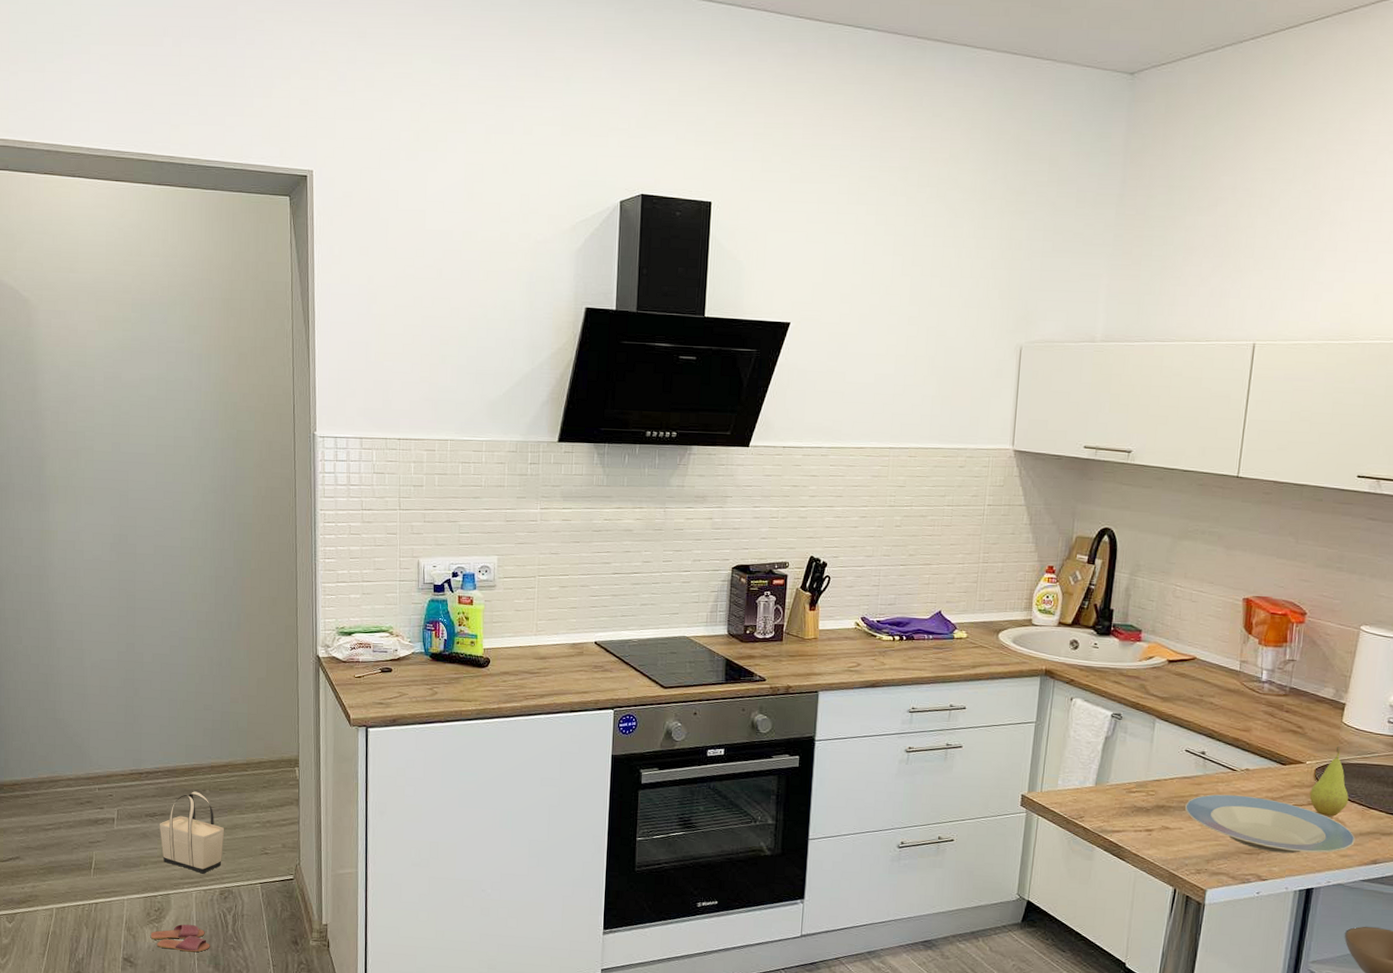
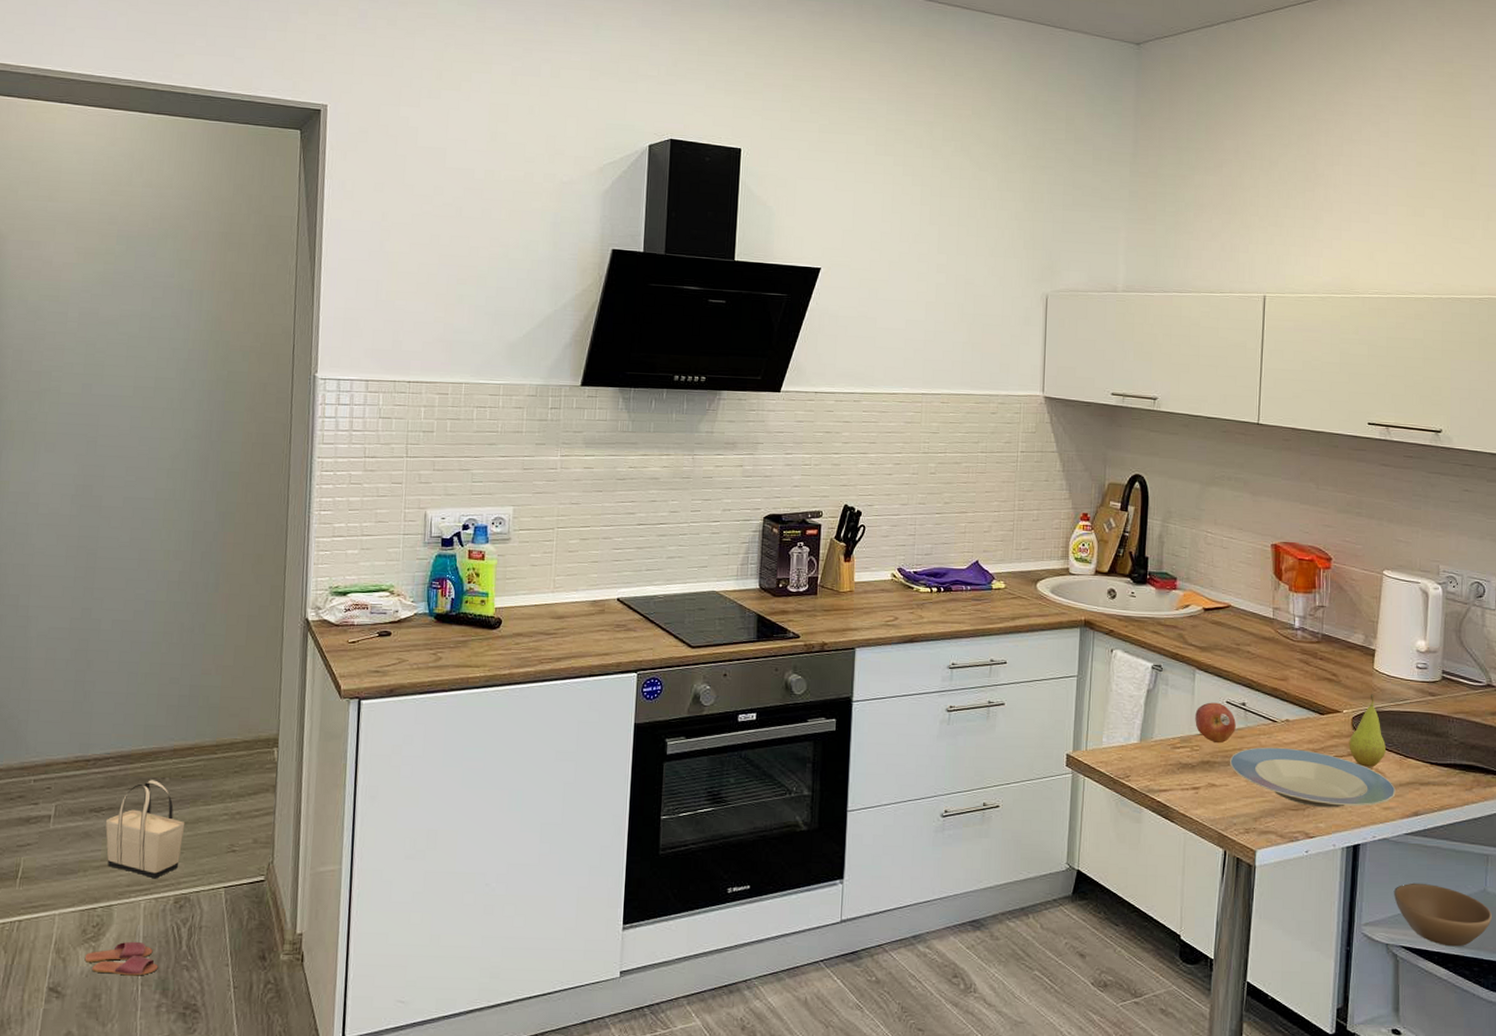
fruit: none [1152,750,1194,790] -> present [1195,702,1236,744]

